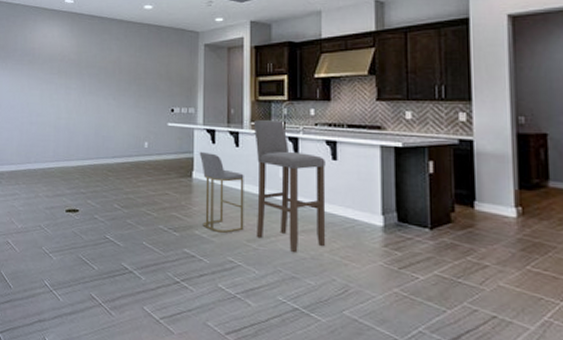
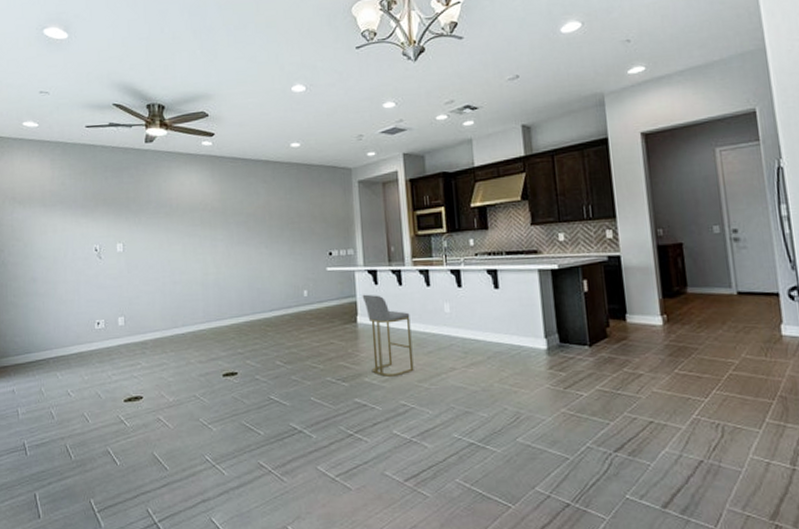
bar stool: present [253,120,326,253] -> none [414,254,495,388]

